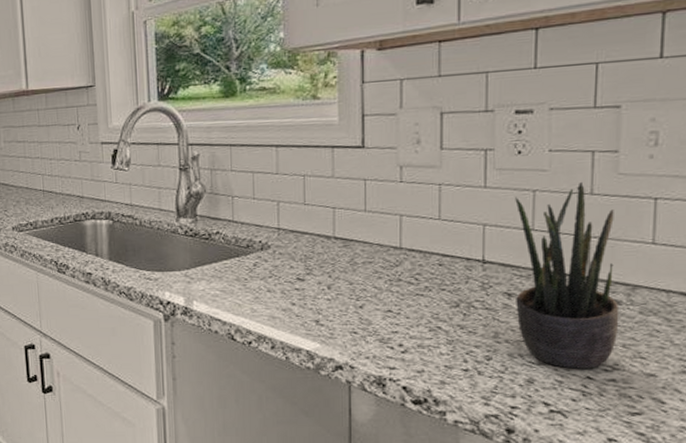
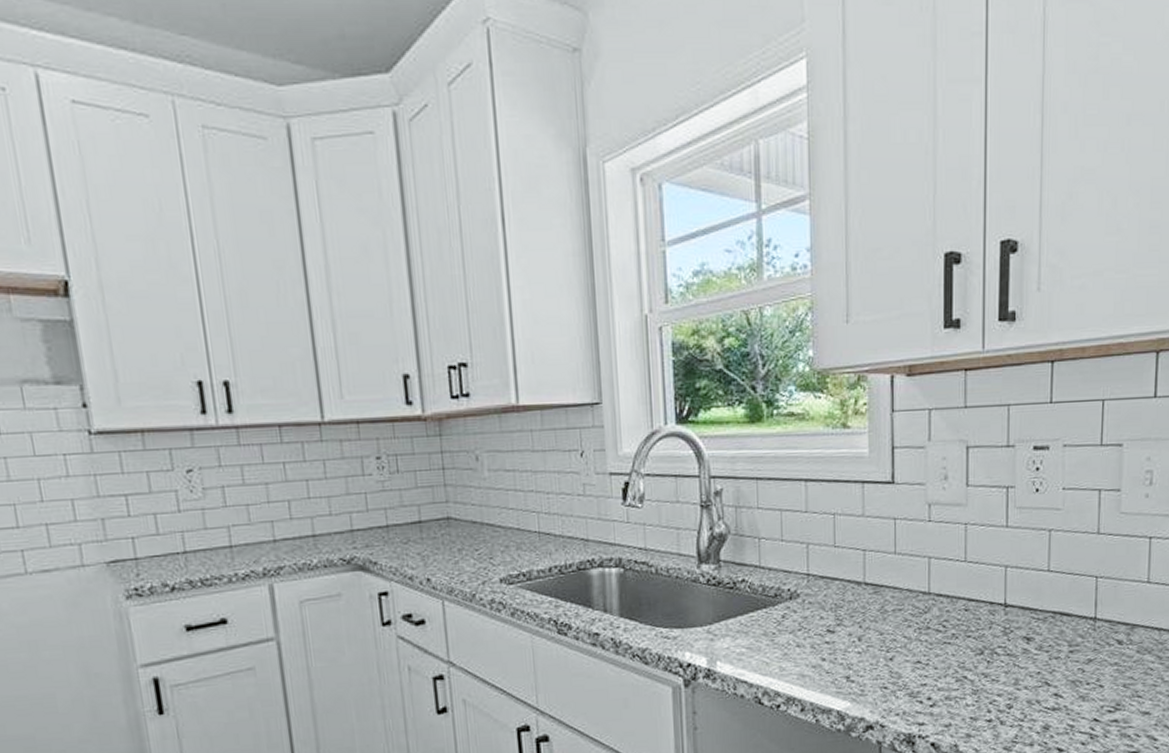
potted plant: present [515,181,619,369] -> none [1033,520,1121,712]

